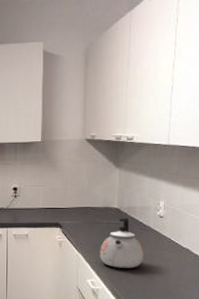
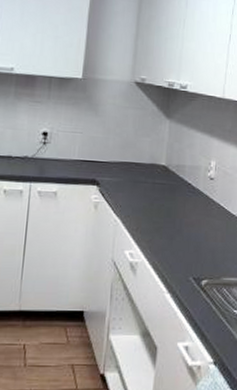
kettle: present [100,217,144,268] -> none [142,177,191,238]

